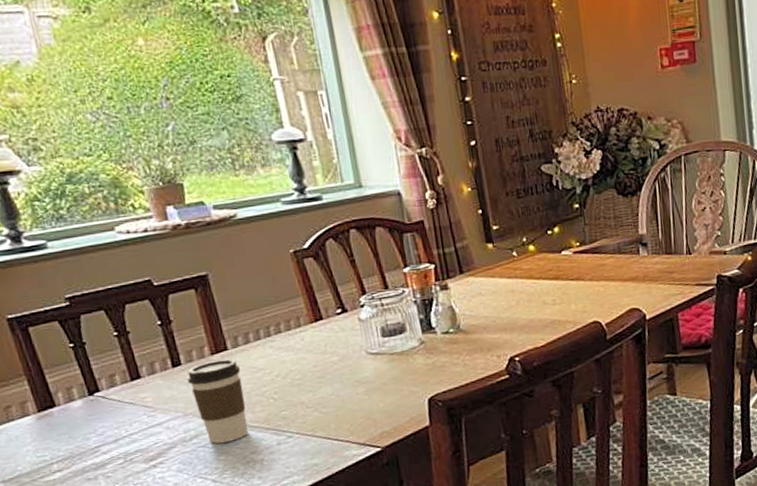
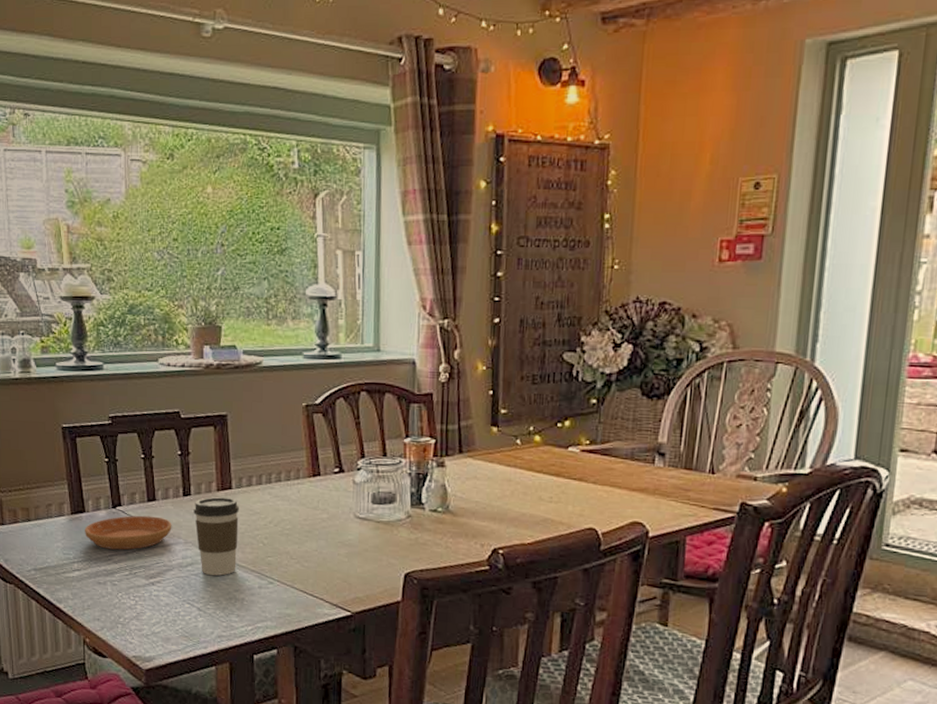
saucer: none [59,394,166,441] -> present [85,515,172,550]

